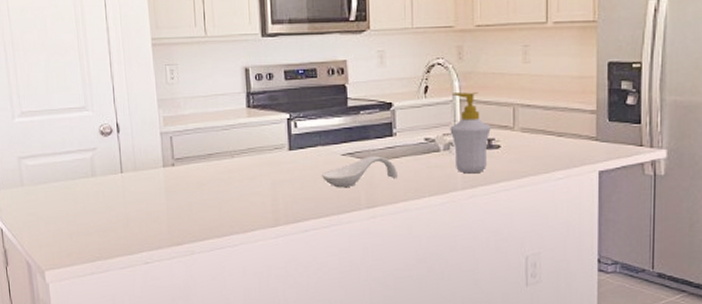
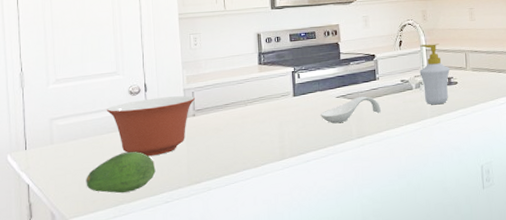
fruit: none [60,201,133,248] -> present [86,151,156,194]
mixing bowl: none [76,140,175,209] -> present [106,95,196,157]

